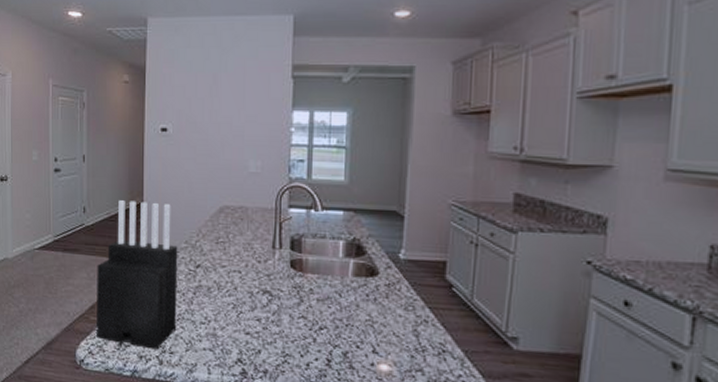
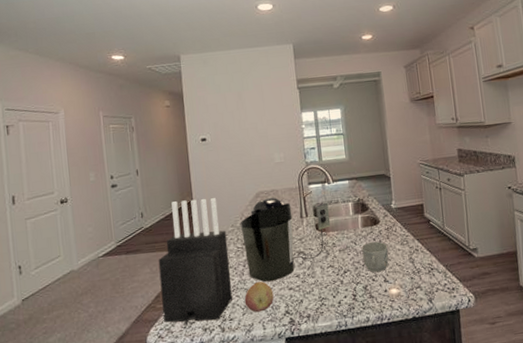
fruit: none [190,316,226,353] -> present [244,282,274,313]
coffee maker: none [195,215,312,320] -> present [240,197,331,282]
mug: none [347,297,384,339] -> present [361,241,389,273]

